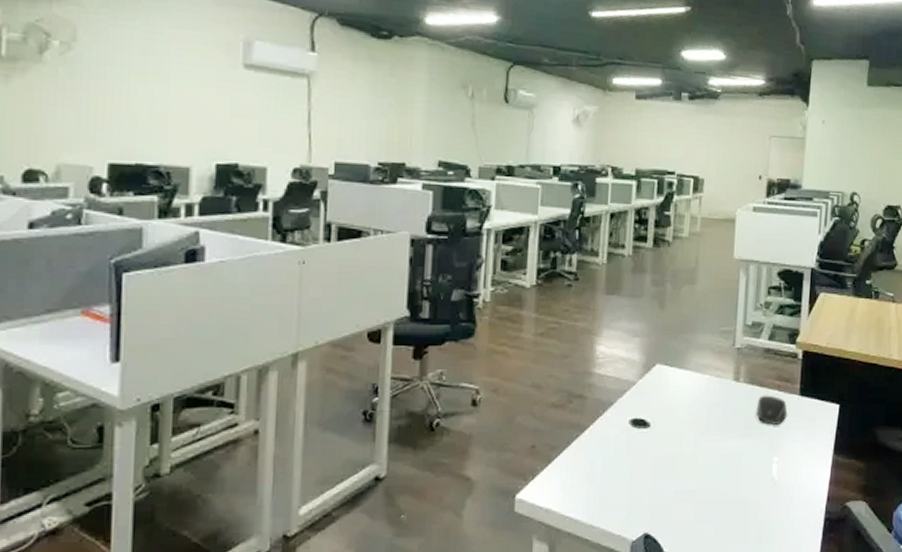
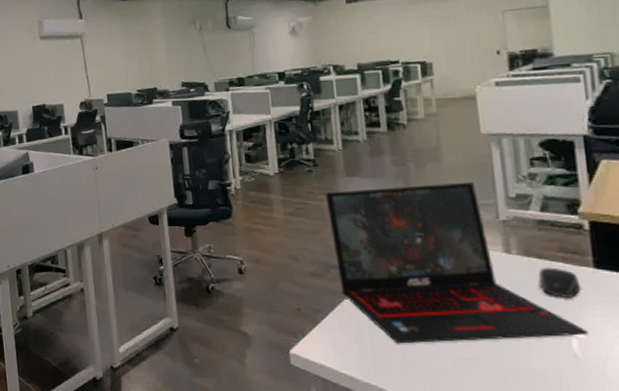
laptop: none [580,307,786,480] -> present [325,181,588,344]

